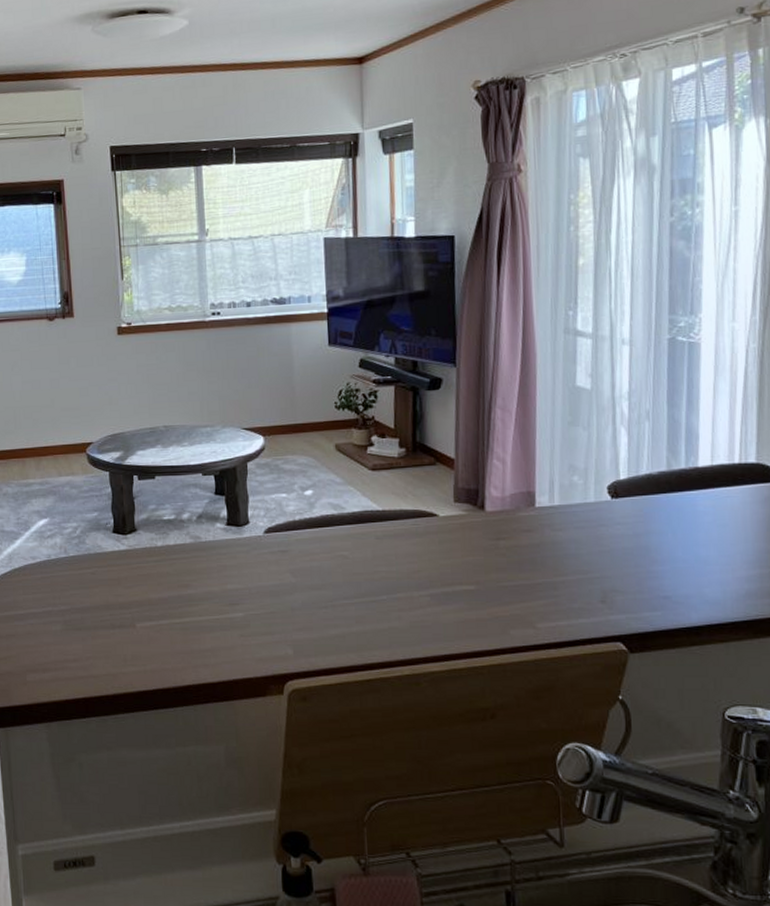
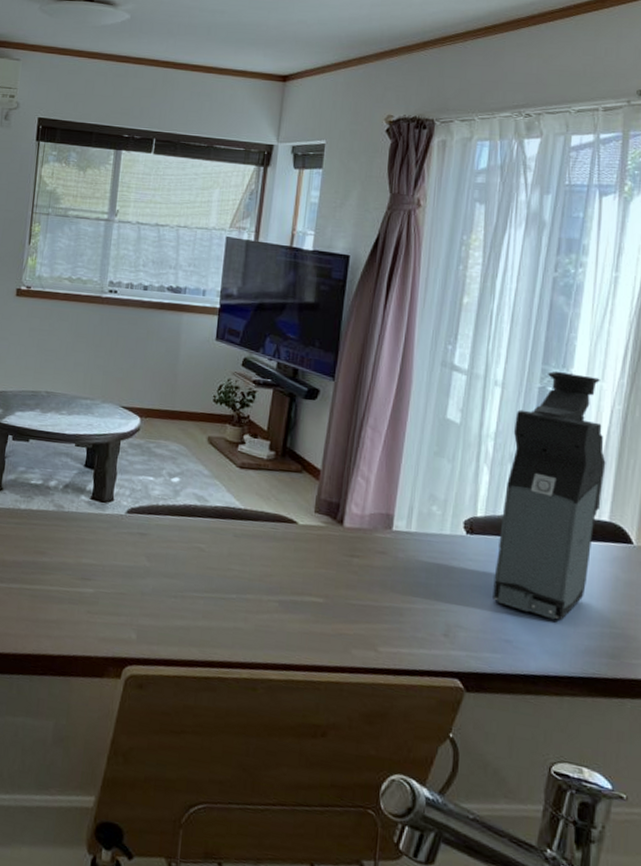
coffee maker: none [644,318,747,569] -> present [493,371,606,621]

